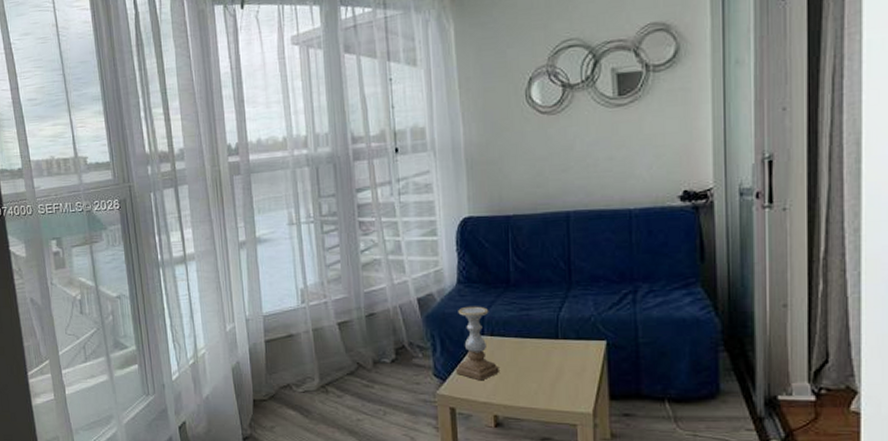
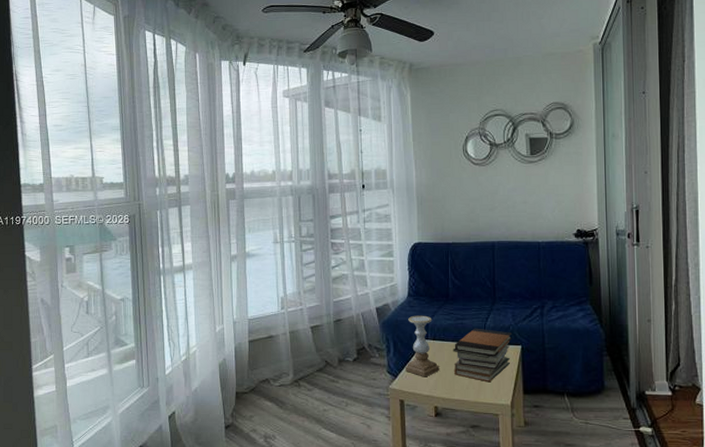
book stack: none [516,320,595,386] -> present [453,328,513,383]

